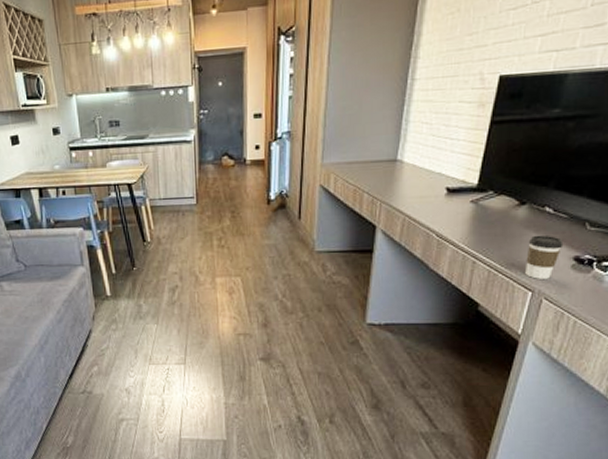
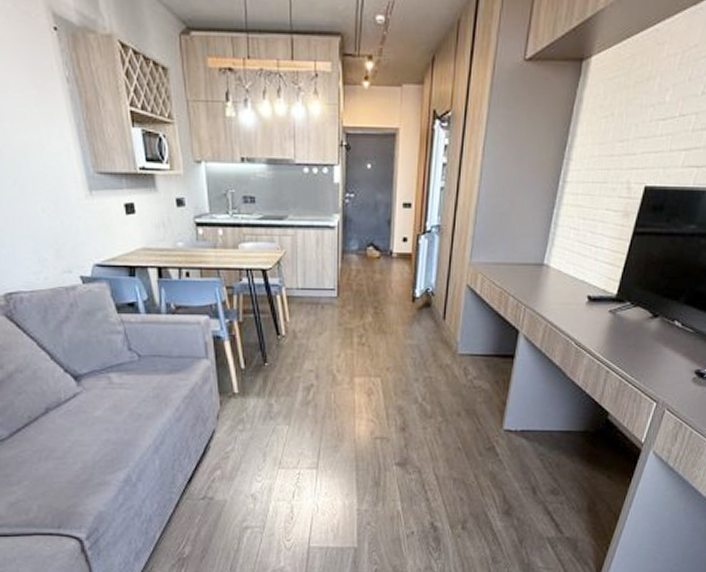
coffee cup: present [525,235,564,279] -> none [652,348,688,391]

